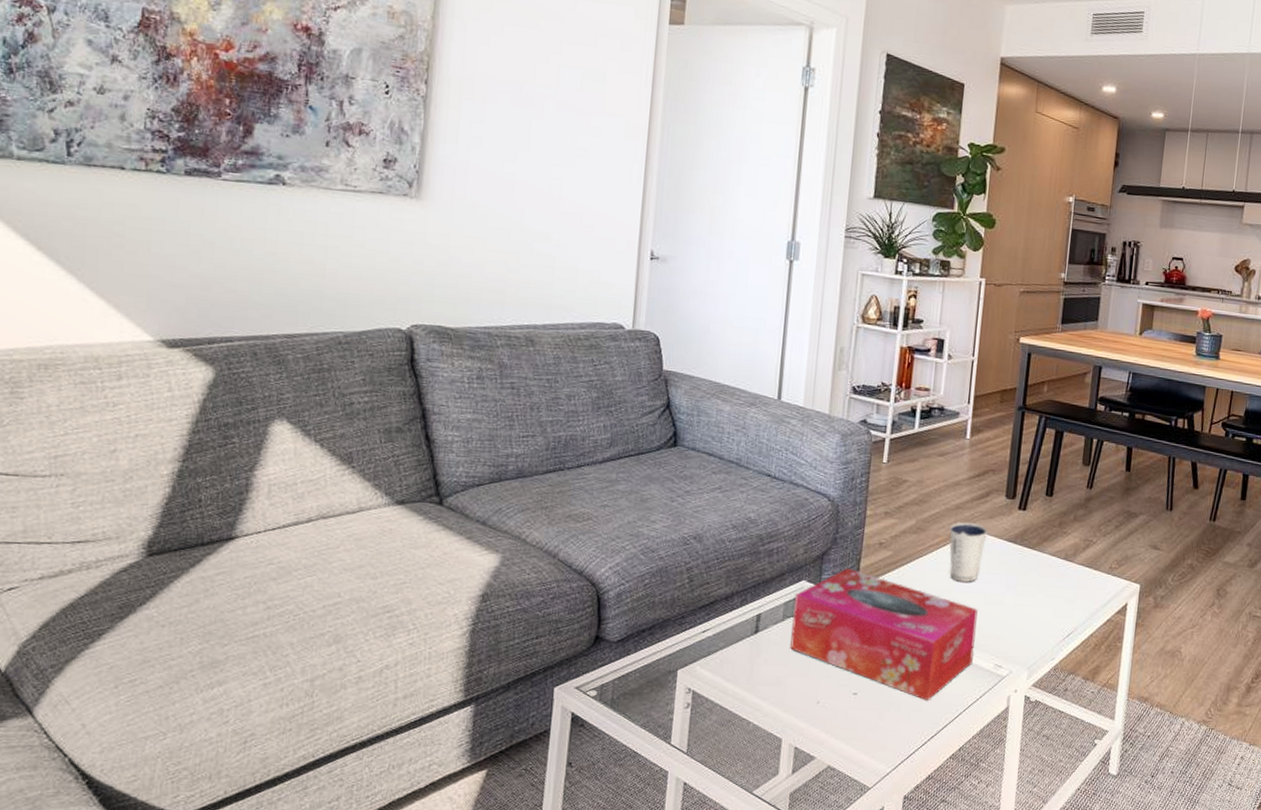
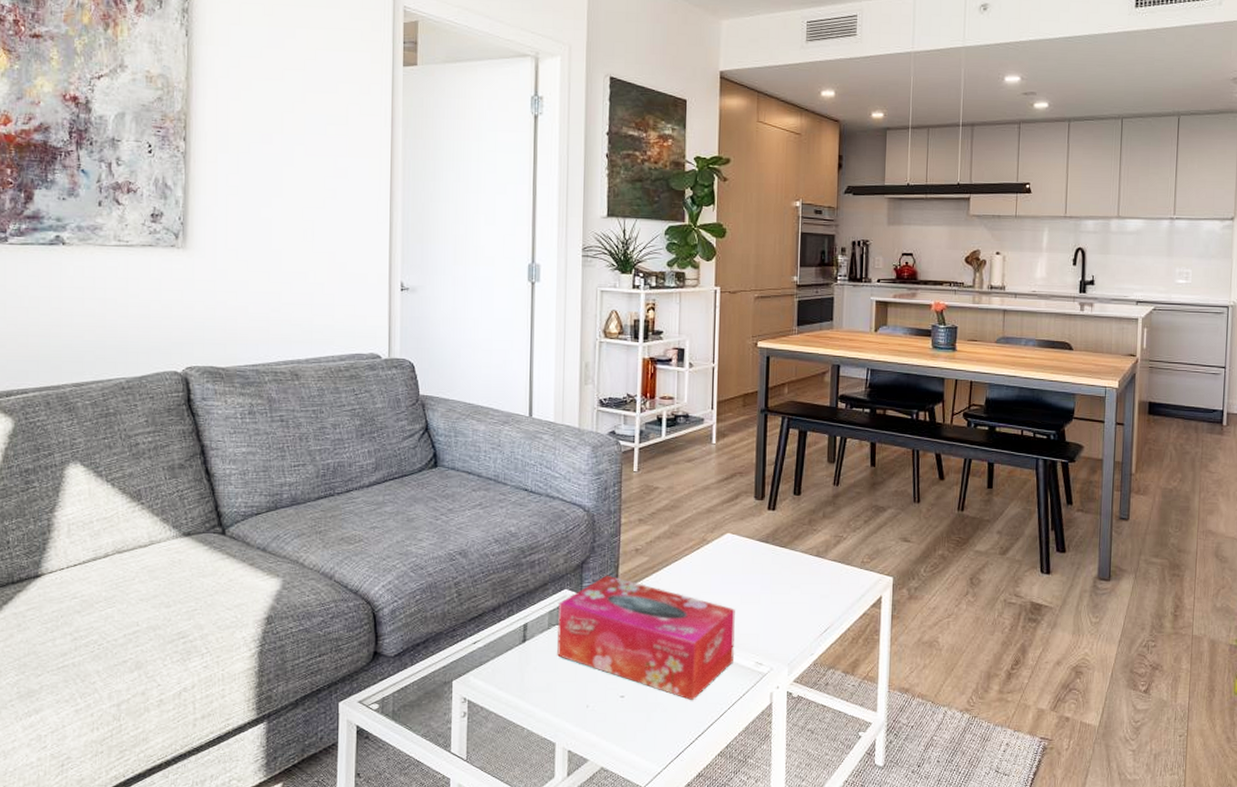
dixie cup: present [949,522,989,582] -> none [701,525,740,583]

